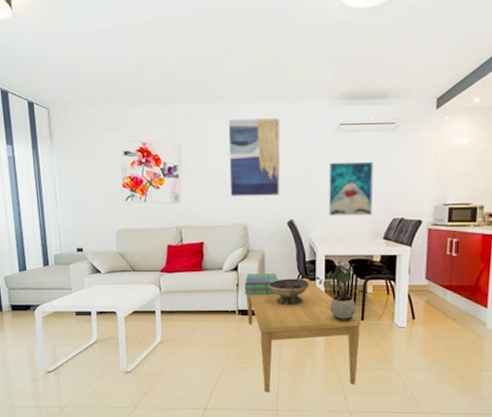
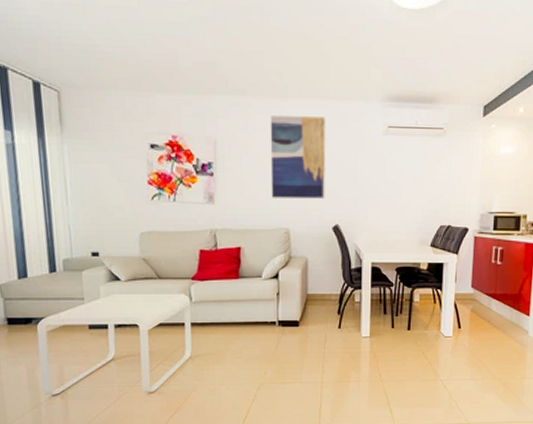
stack of books: present [244,273,278,295] -> none [285,282,322,304]
coffee table: present [247,278,361,392] -> none [288,287,408,409]
decorative bowl: present [268,278,309,306] -> none [311,287,354,316]
potted plant: present [315,260,356,322] -> none [361,268,403,332]
wall art: present [329,162,373,216] -> none [376,167,421,222]

